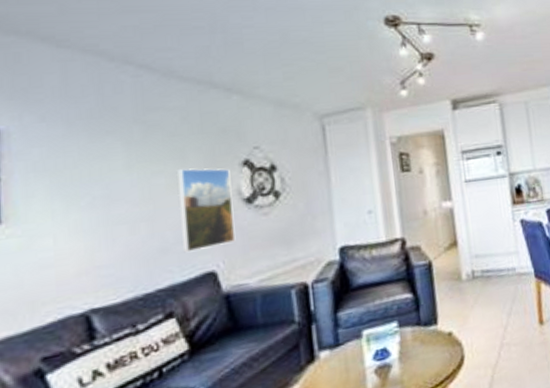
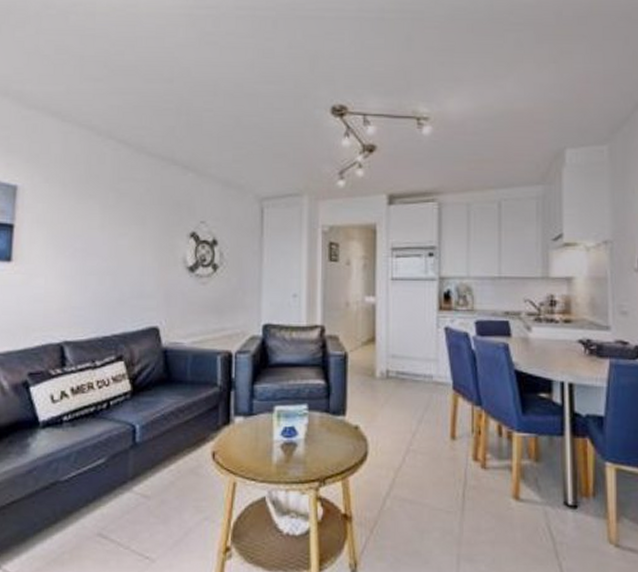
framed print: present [177,168,236,253] -> none [136,233,179,307]

